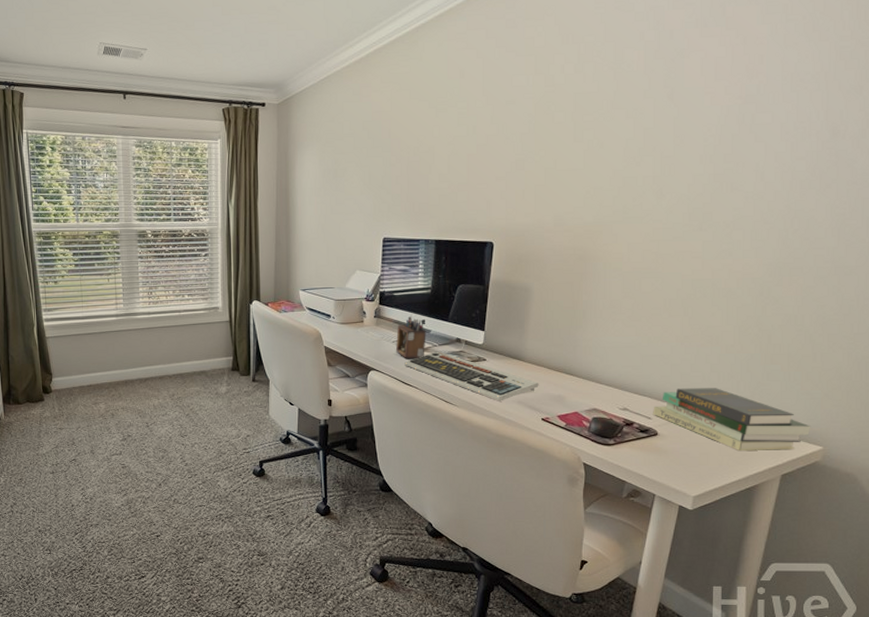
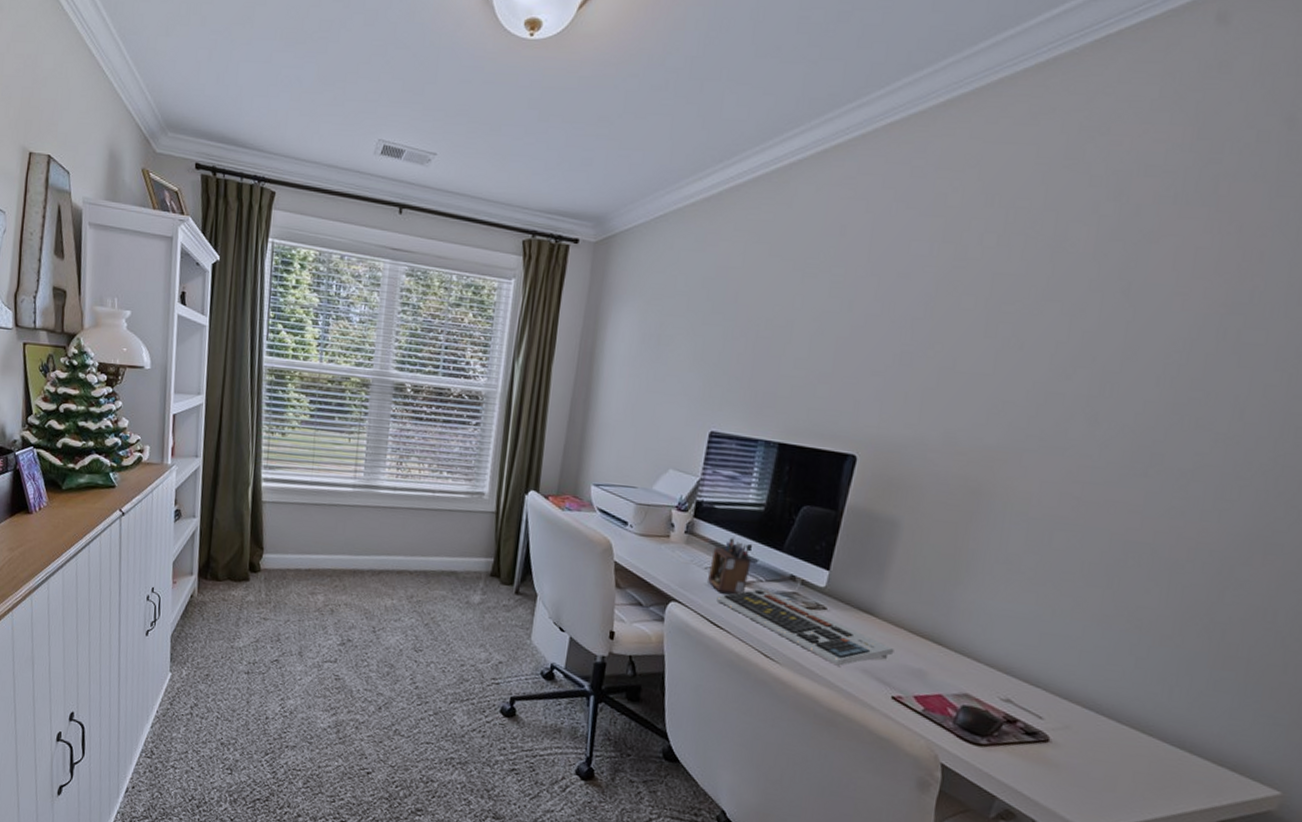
books: present [653,388,811,450] -> none [1046,683,1269,789]

